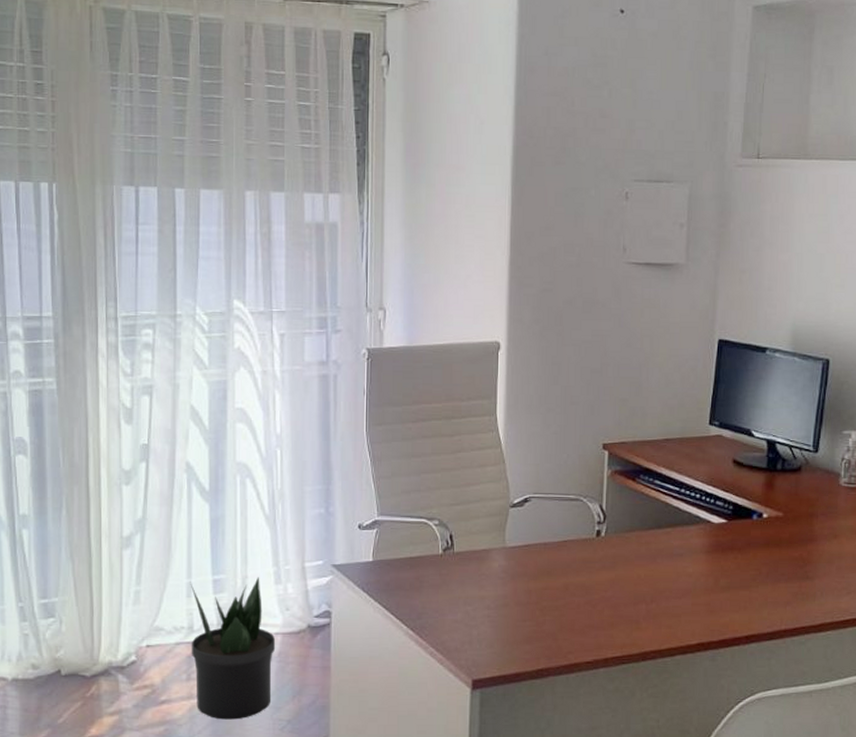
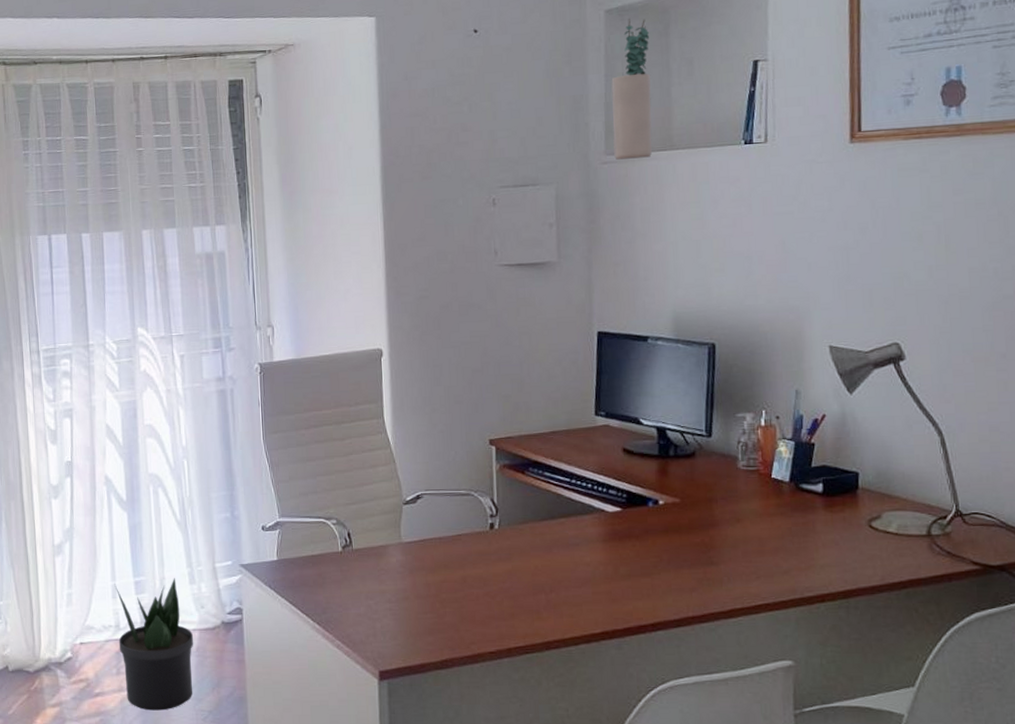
vase: none [750,17,794,165] -> present [611,18,653,160]

